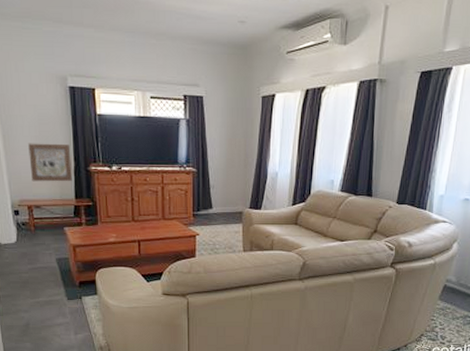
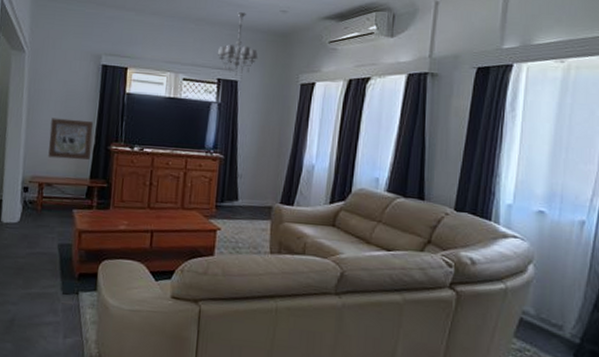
chandelier: none [180,24,221,91] -> present [217,12,258,76]

